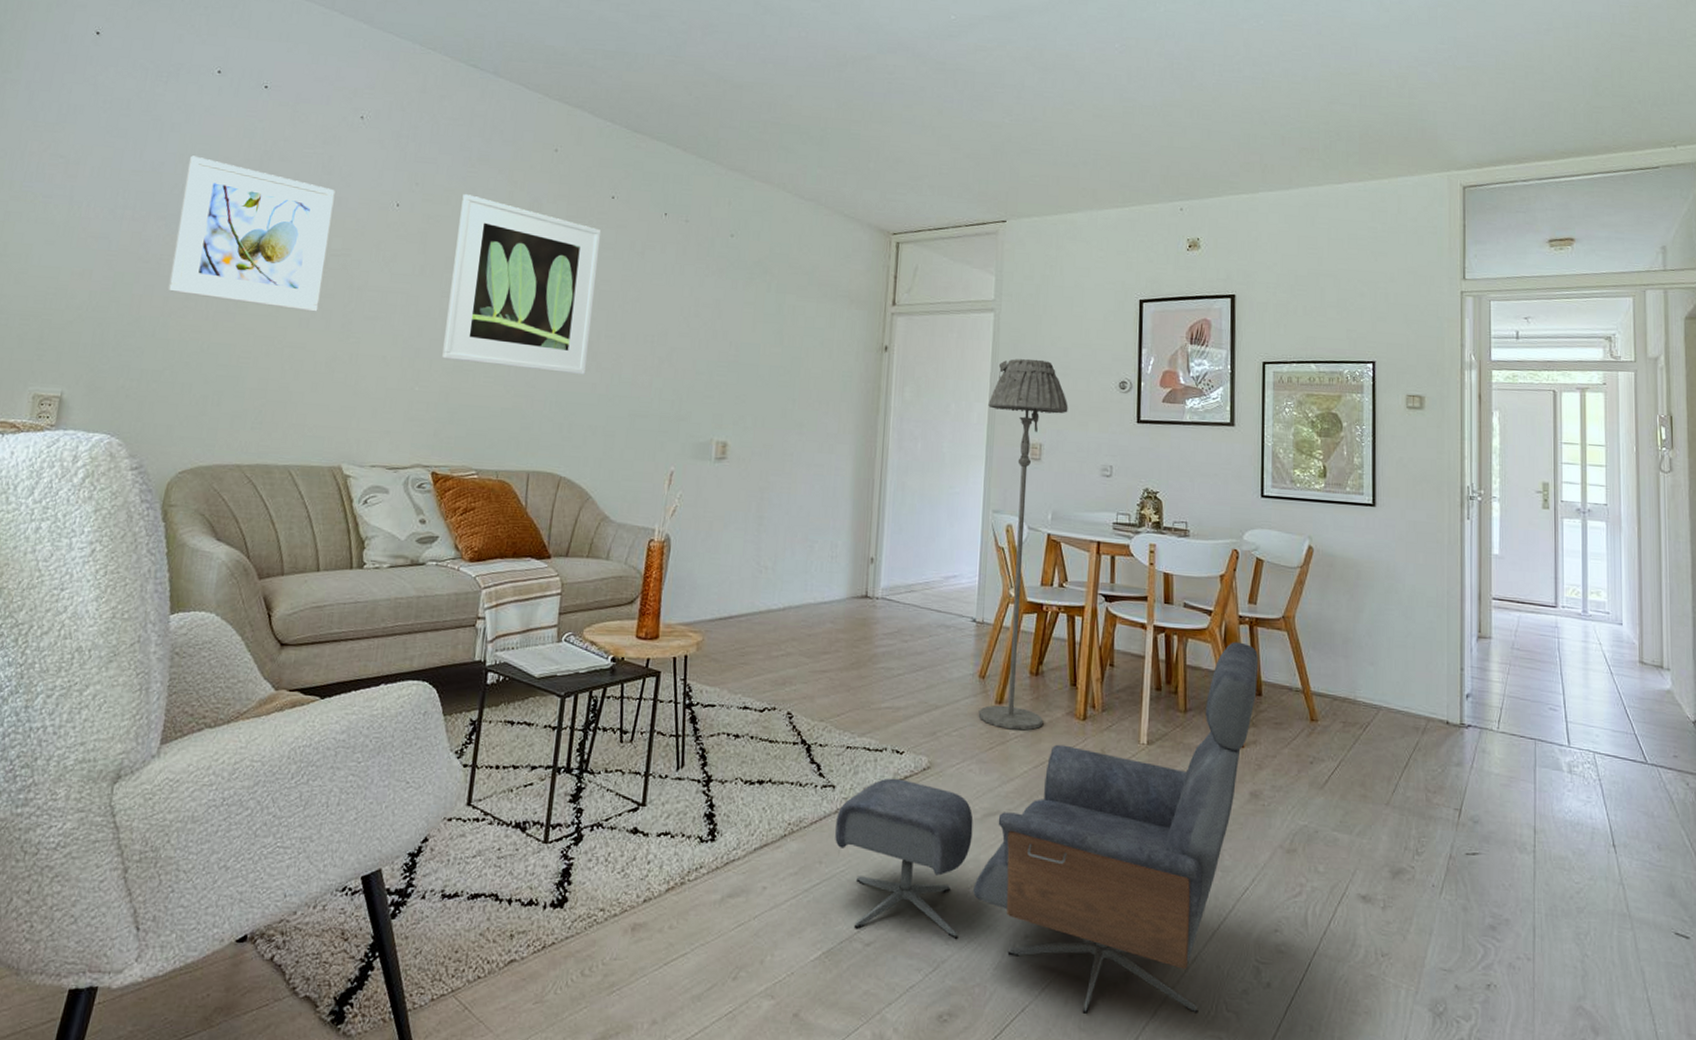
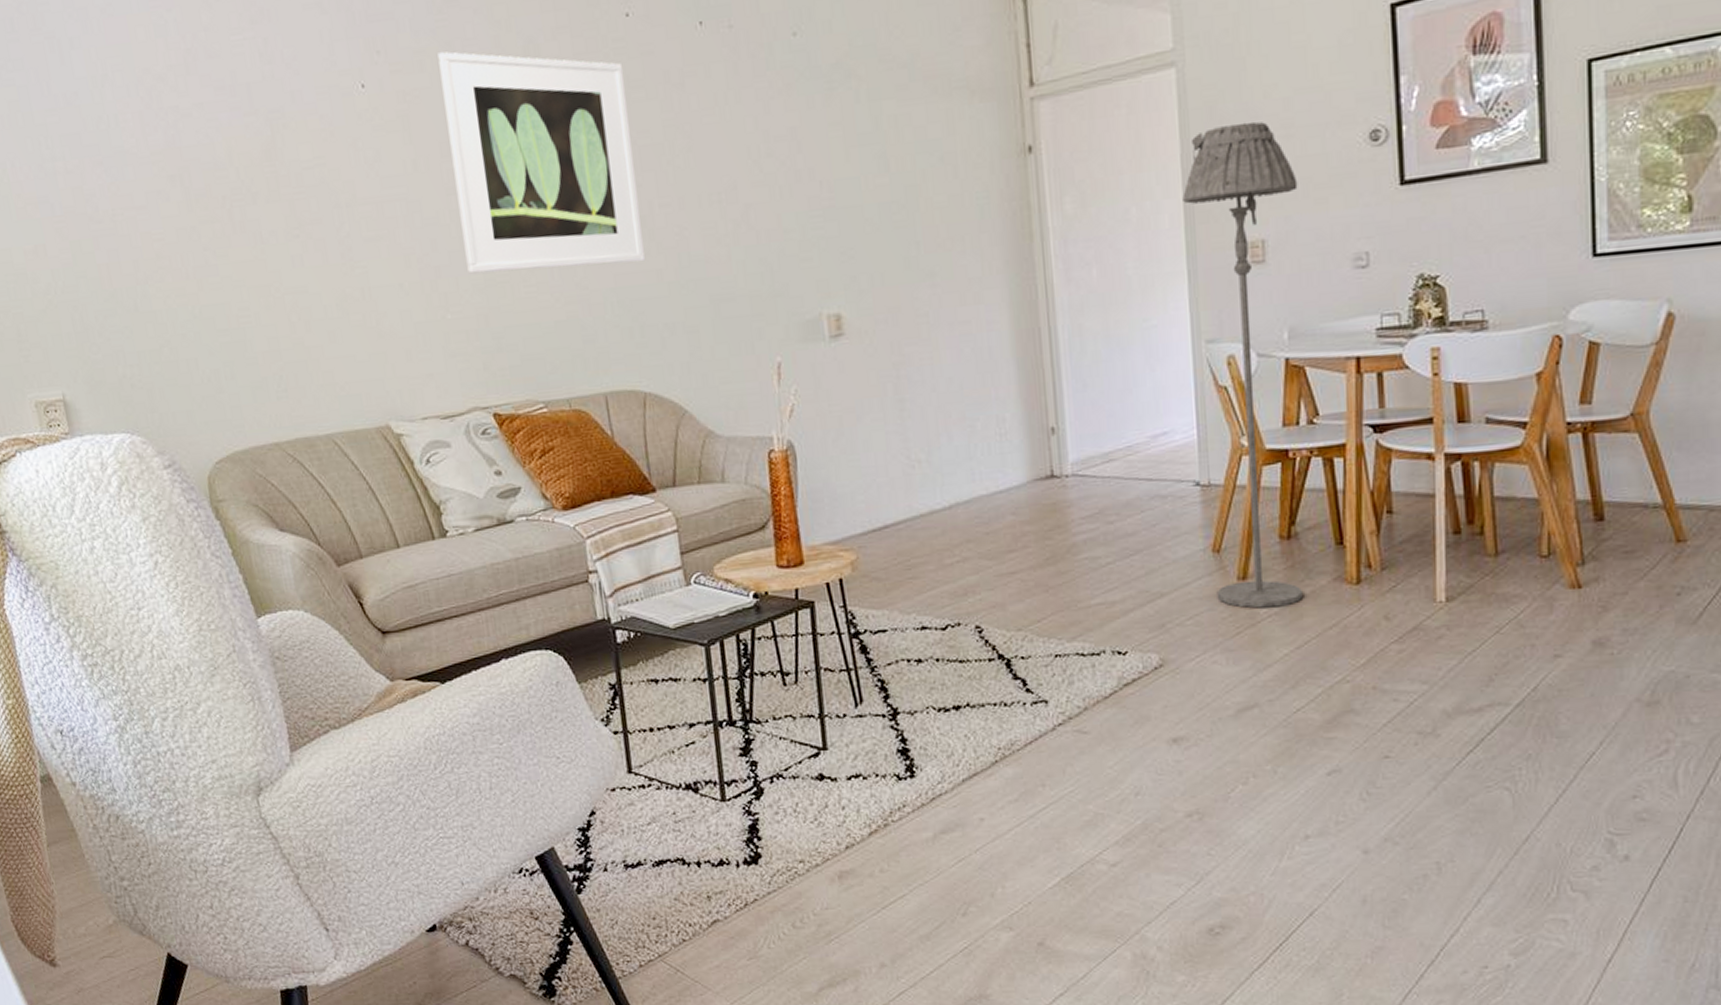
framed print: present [167,155,335,312] -> none [104,74,309,254]
lounge chair: present [835,642,1259,1015] -> none [1055,456,1598,912]

